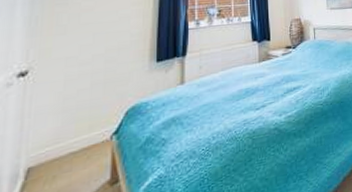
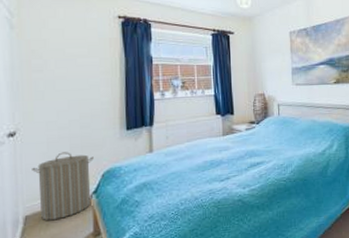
laundry hamper: none [42,89,117,171] -> present [32,152,94,220]

